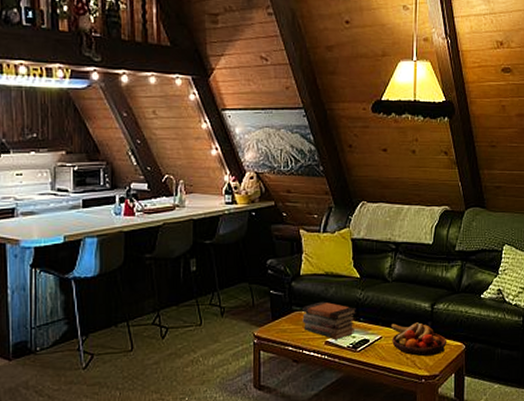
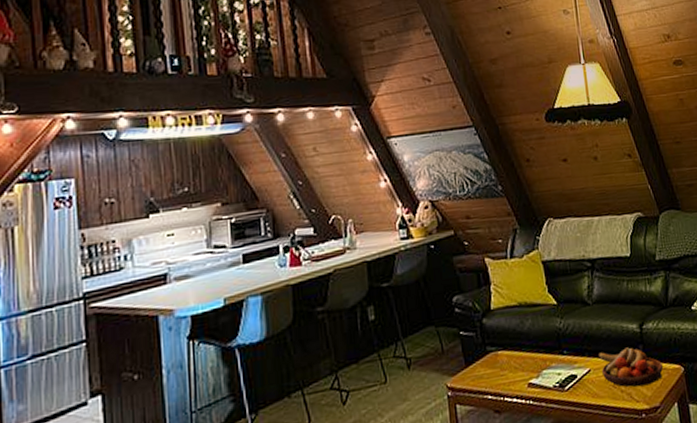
book stack: present [302,301,356,339] -> none [498,336,559,380]

